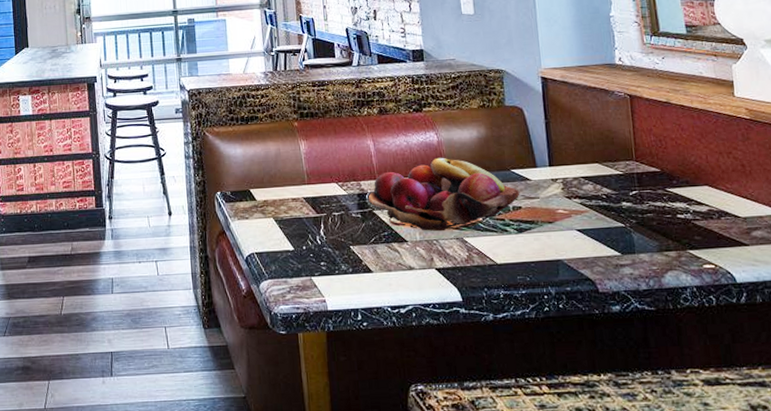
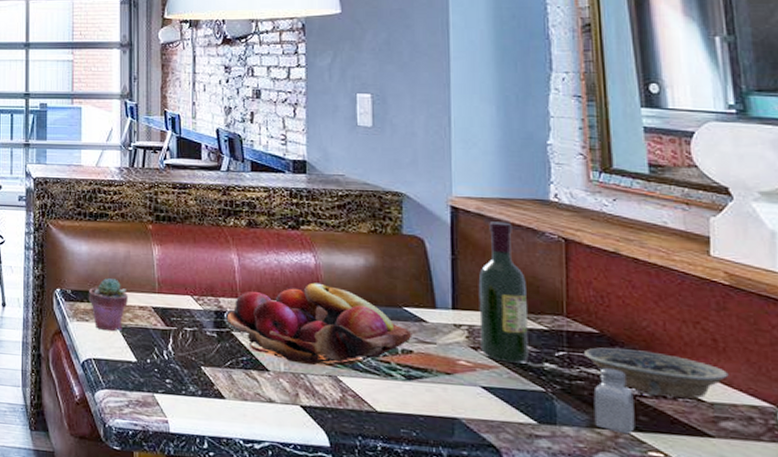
potted succulent: none [246,175,282,226] -> present [88,277,128,332]
wine bottle: none [567,86,610,206] -> present [478,221,529,363]
bowl: none [651,181,755,219] -> present [584,347,729,399]
saltshaker: none [660,200,693,253] -> present [593,368,635,435]

